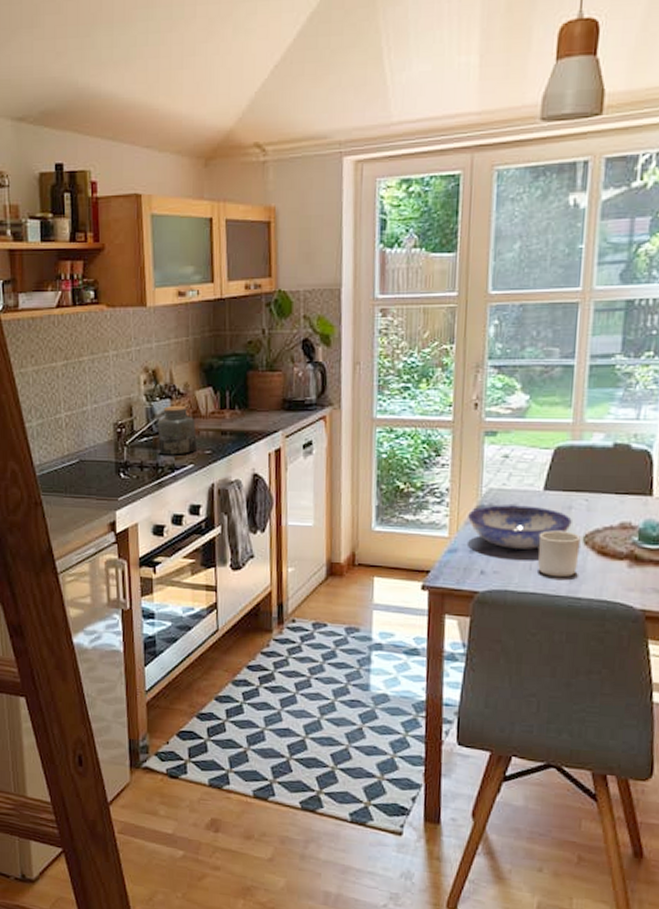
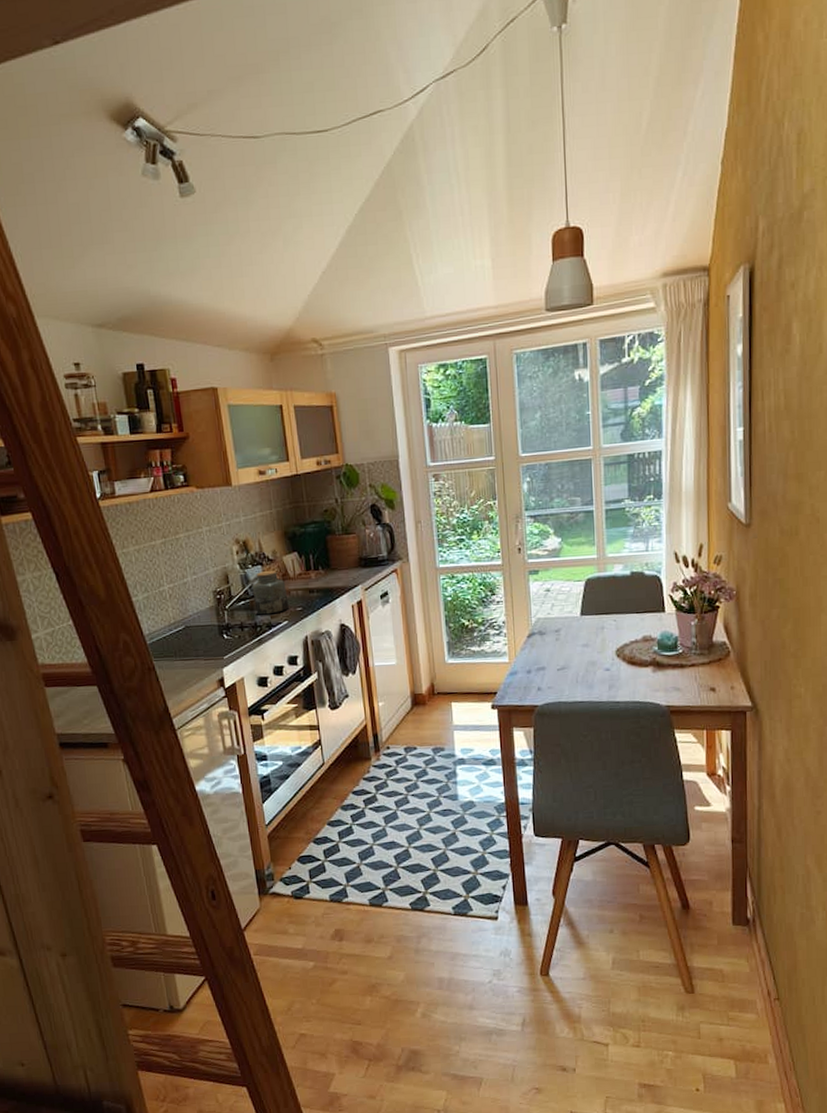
ceramic bowl: present [468,505,572,549] -> none [523,629,605,667]
mug: present [537,530,581,578] -> none [580,647,614,687]

